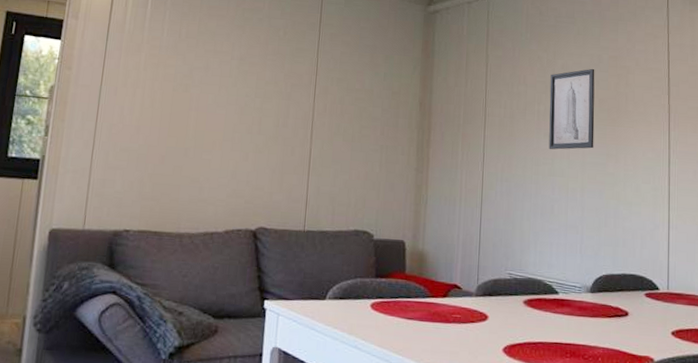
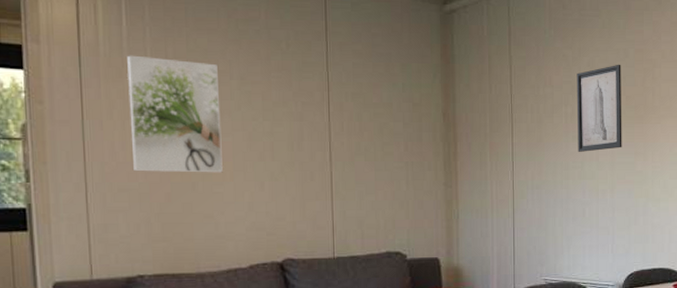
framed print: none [136,33,222,142] -> present [127,55,223,173]

